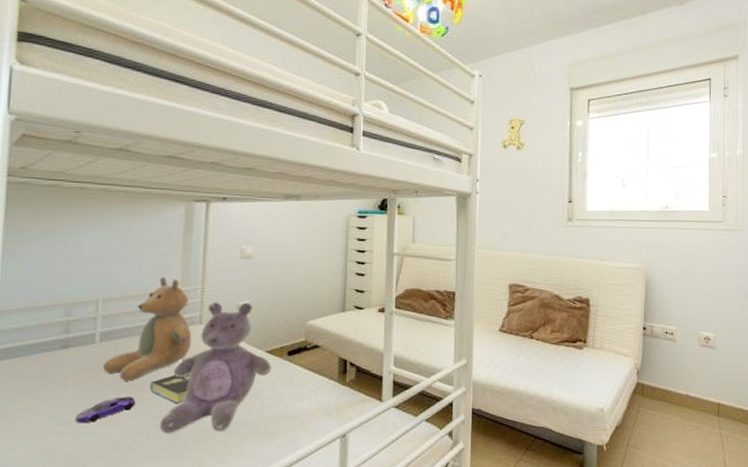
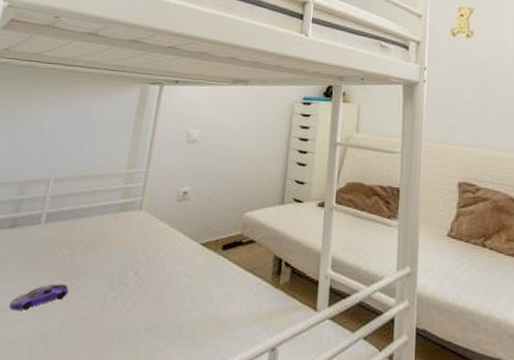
teddy bear: present [103,277,192,381] -> none [43,158,132,267]
book: present [150,372,257,404] -> none [83,262,190,297]
stuffed animal: present [159,302,272,433] -> none [87,187,205,332]

